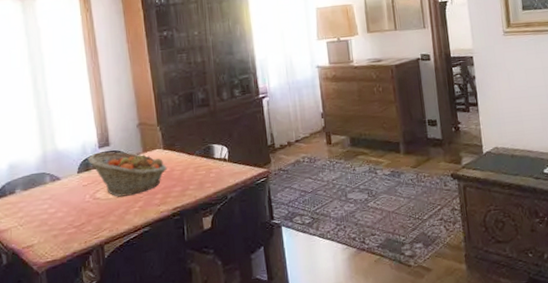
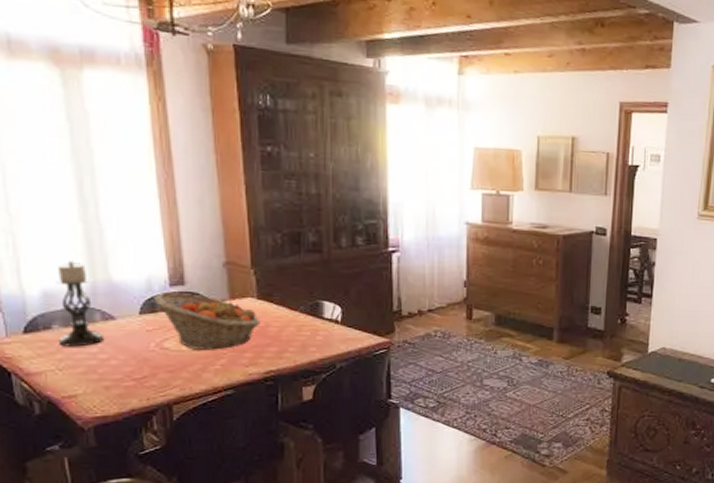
candle holder: none [17,138,53,206] -> present [54,261,105,347]

